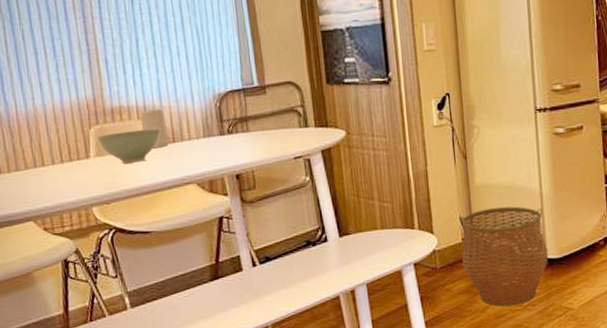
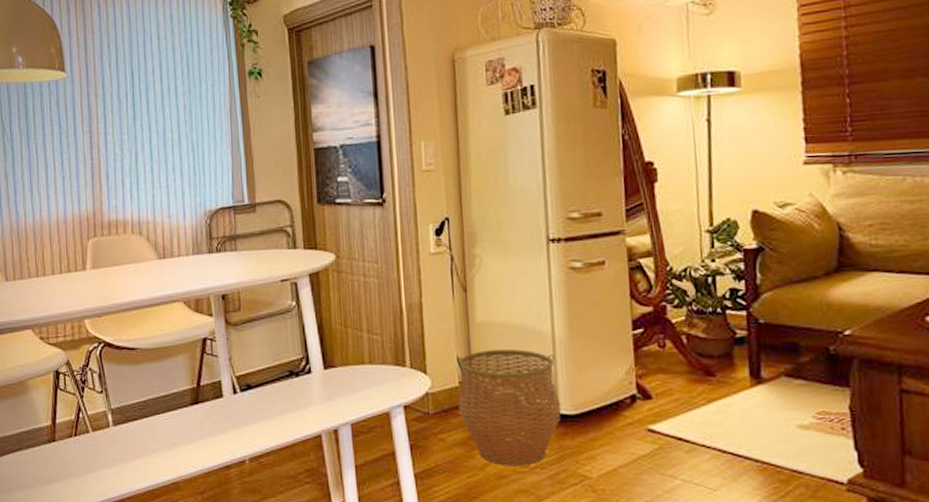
bowl: present [96,128,161,164] -> none [93,243,152,277]
candle: present [139,109,169,149] -> none [134,224,159,264]

